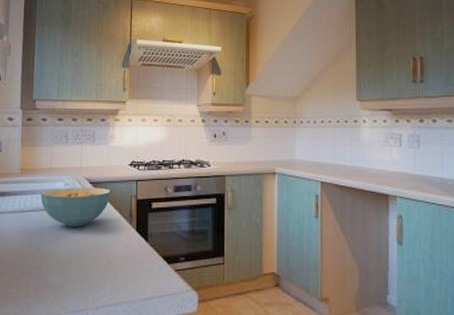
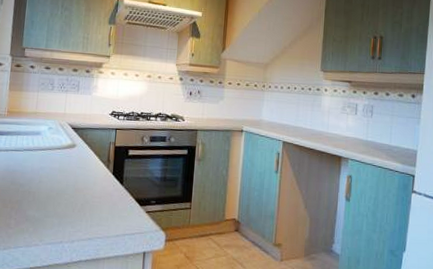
cereal bowl: present [40,187,112,227] -> none [25,131,92,168]

